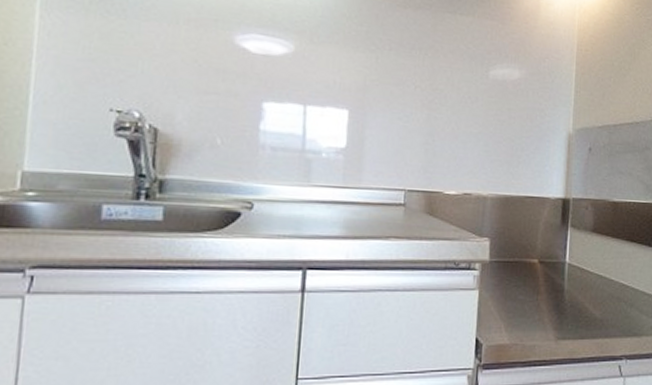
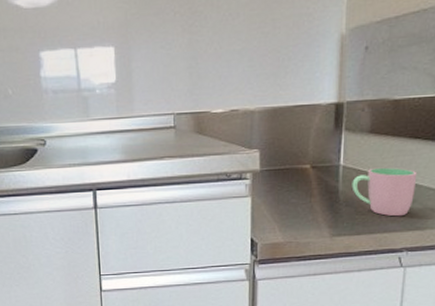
cup: none [576,267,634,321] -> present [352,167,417,217]

